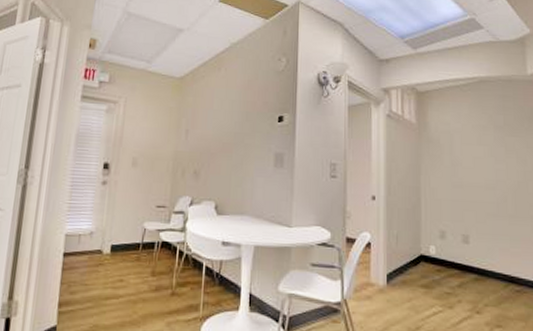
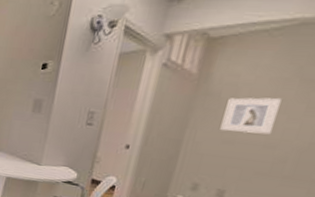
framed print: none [447,143,487,176] -> present [220,97,282,135]

